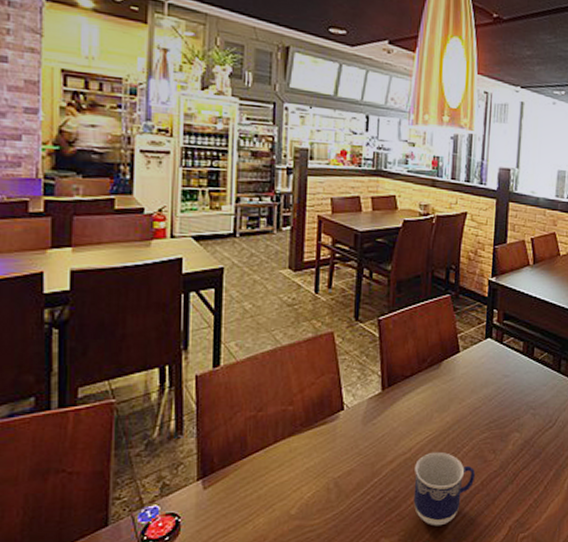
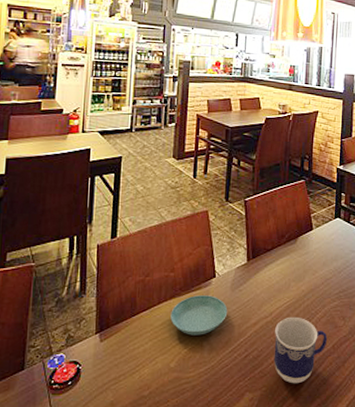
saucer: none [290,431,359,478] -> present [170,295,228,335]

